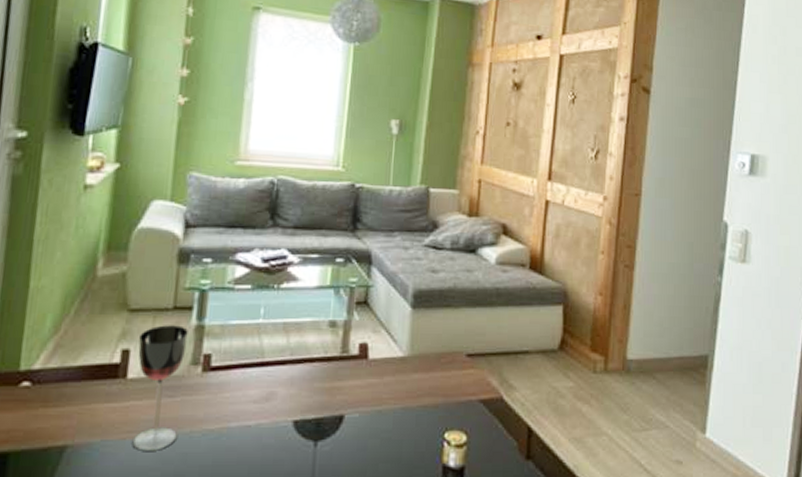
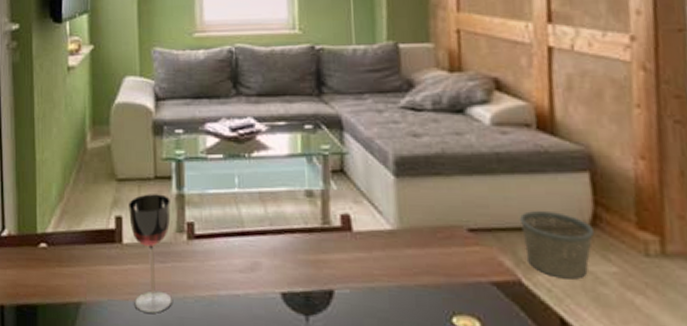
basket: none [507,338,561,394] -> present [519,211,595,280]

